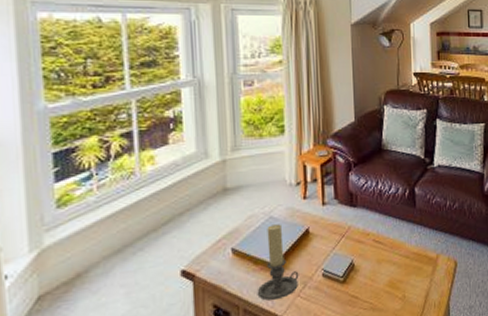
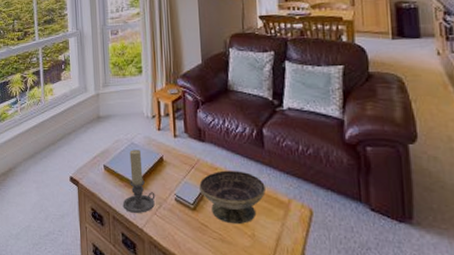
decorative bowl: none [350,233,416,290] -> present [199,170,266,225]

